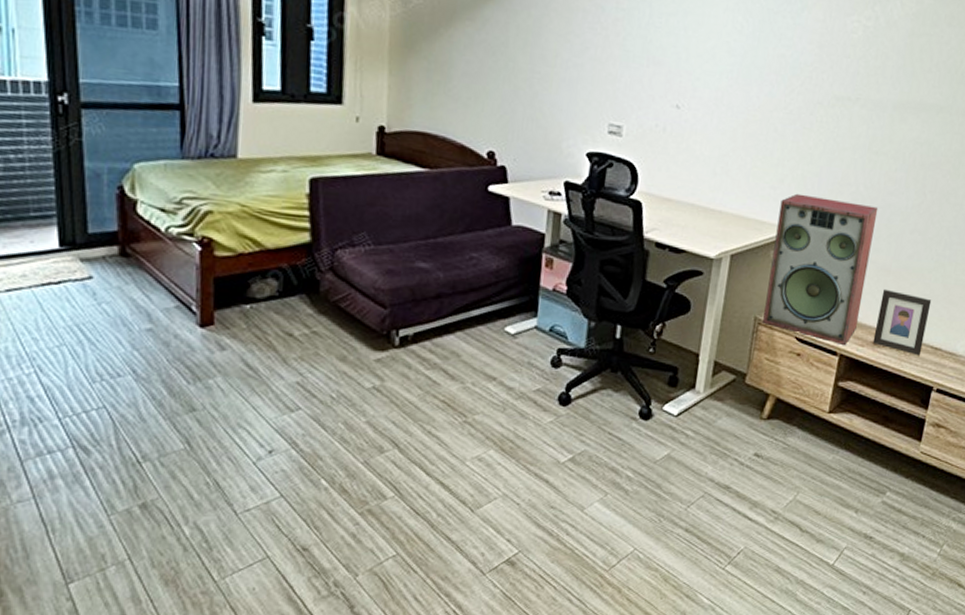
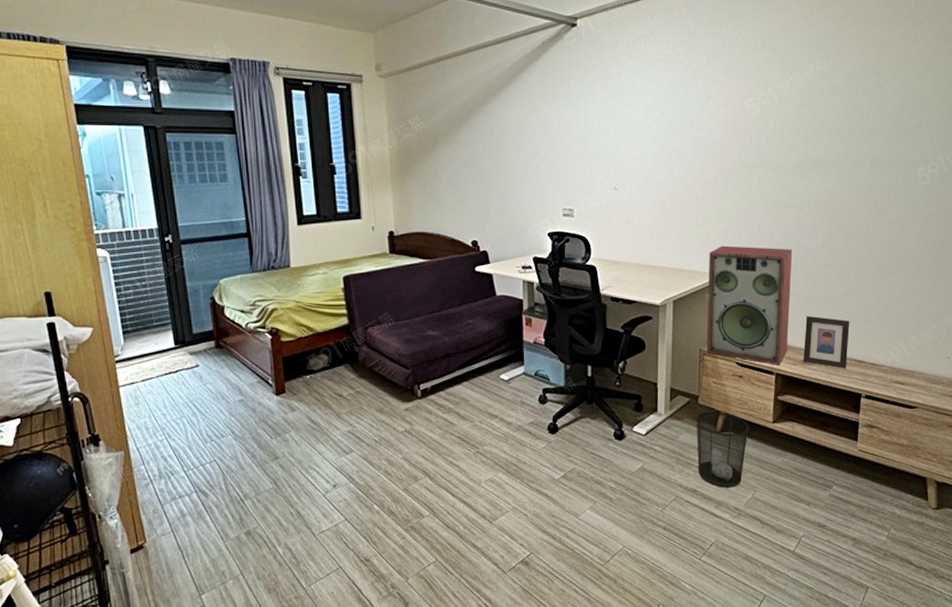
waste bin: none [734,394,801,486] -> present [696,412,749,488]

